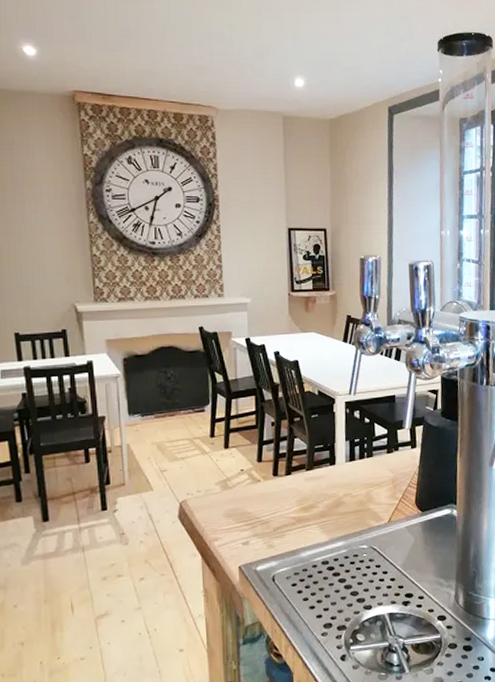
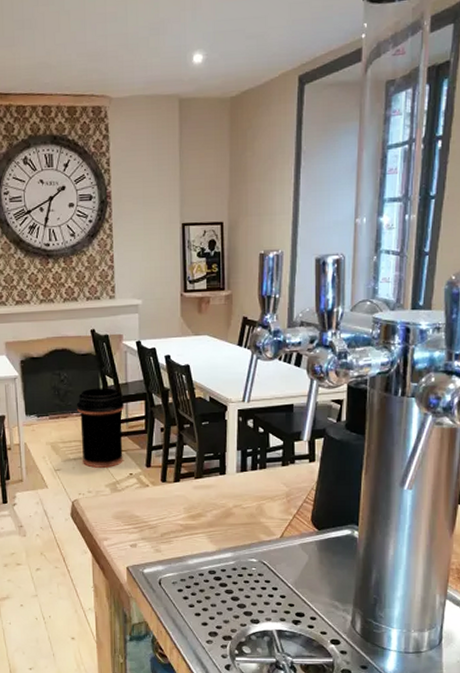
trash can: none [184,384,234,466] -> present [76,387,124,468]

